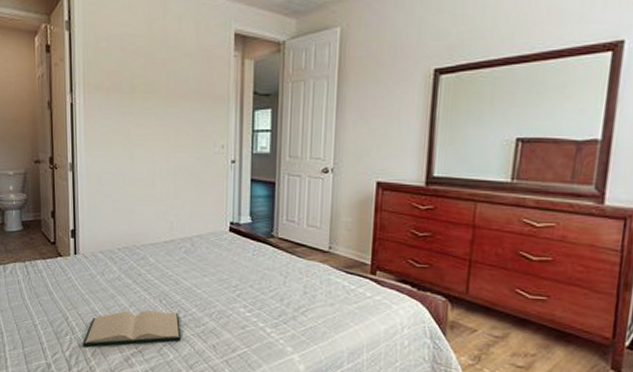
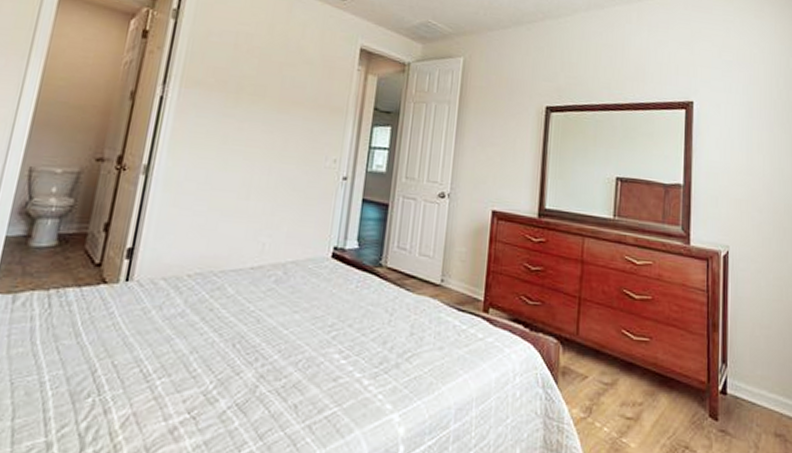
hardback book: present [83,310,182,347] -> none [110,358,256,413]

